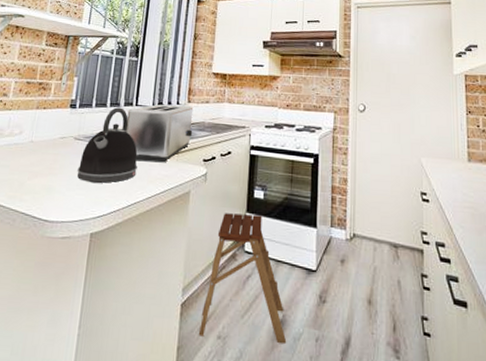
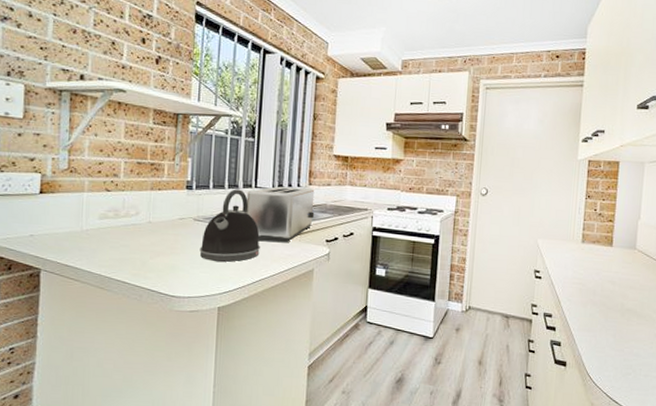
step ladder: present [198,213,286,343] -> none [324,289,404,396]

